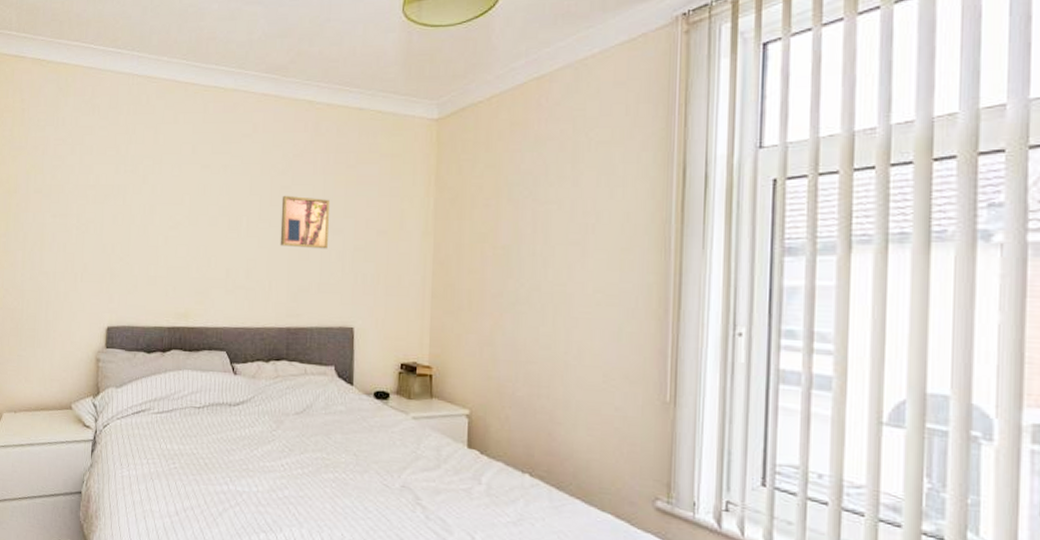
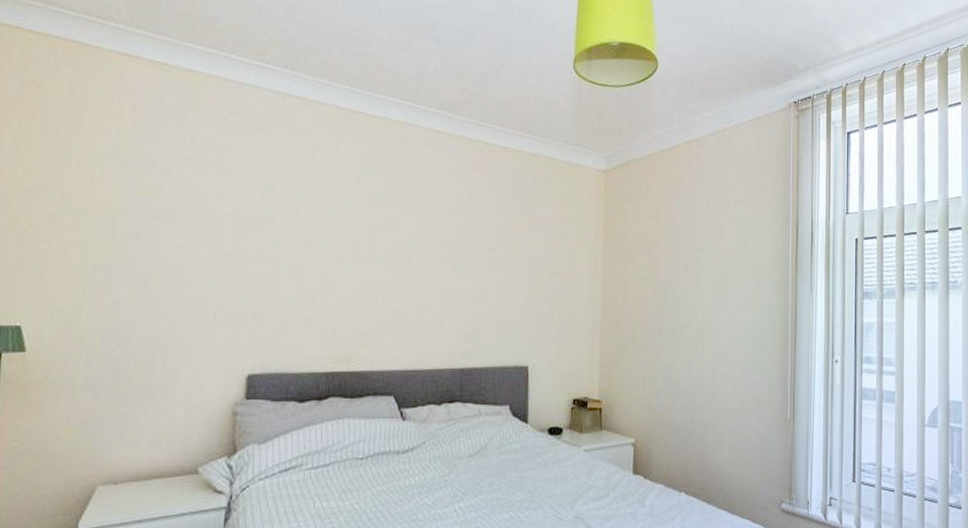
wall art: present [280,195,330,249] -> none [453,234,504,289]

